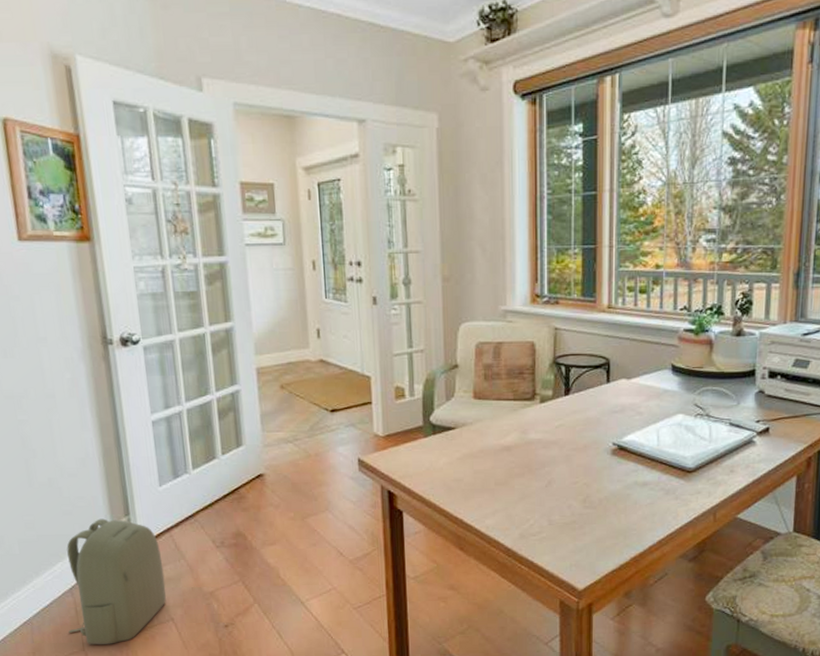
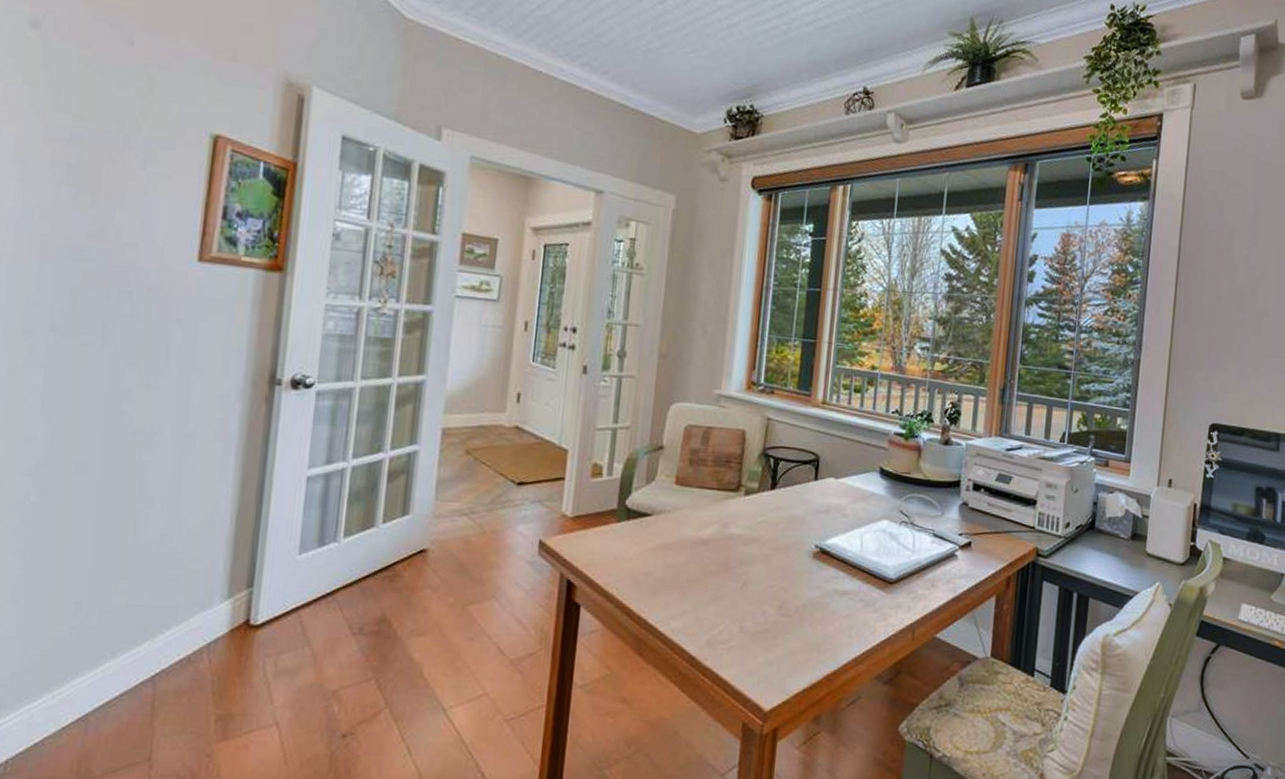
backpack: present [66,518,166,645] -> none [135,589,282,754]

